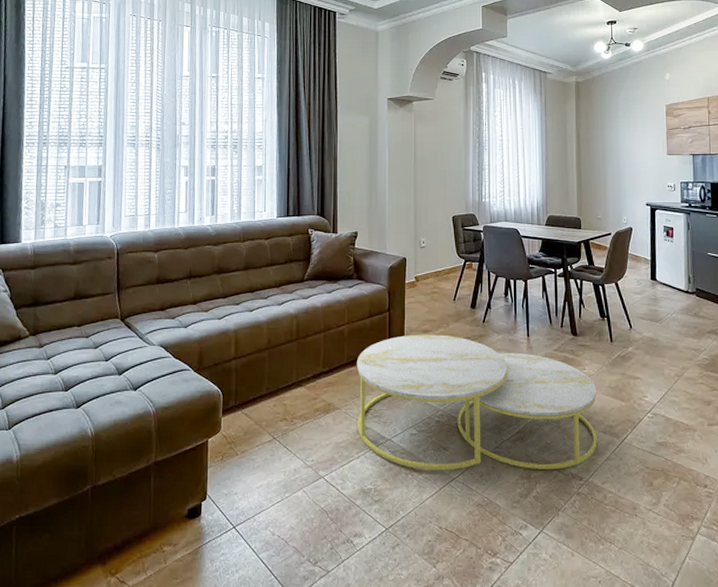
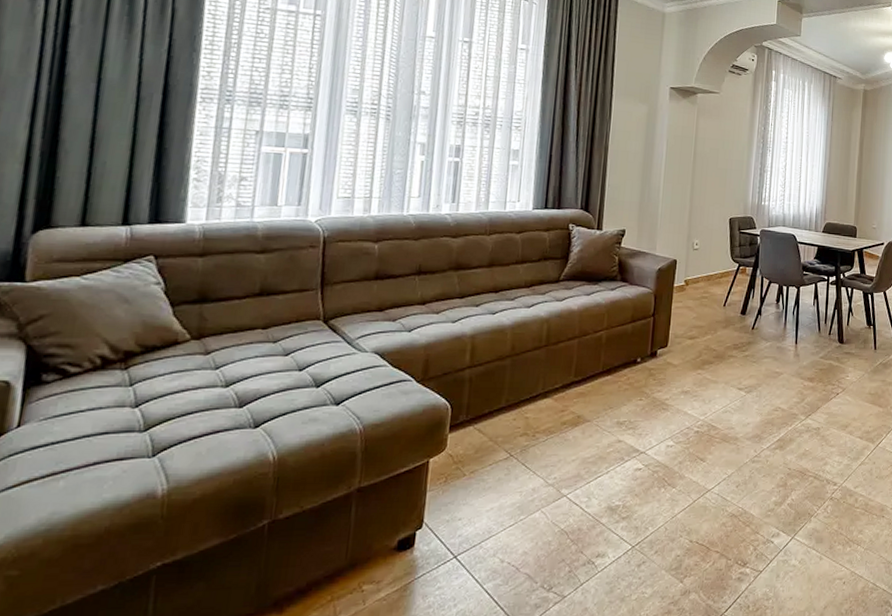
coffee table: present [356,334,598,471] -> none [609,341,858,483]

